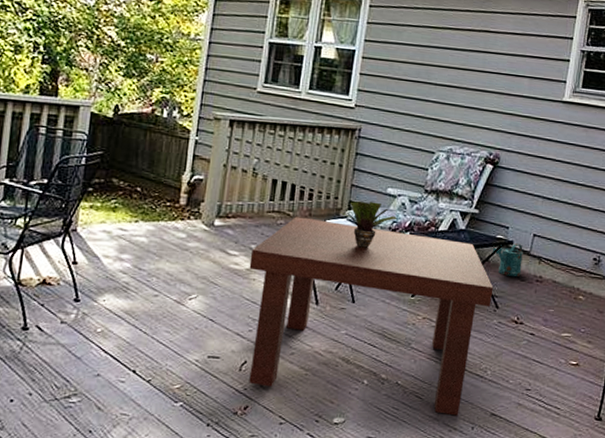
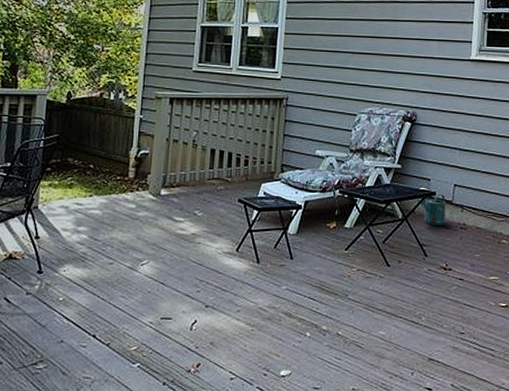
coffee table: present [249,216,494,416] -> none [194,182,421,363]
potted plant: present [341,200,398,249] -> none [274,164,327,208]

